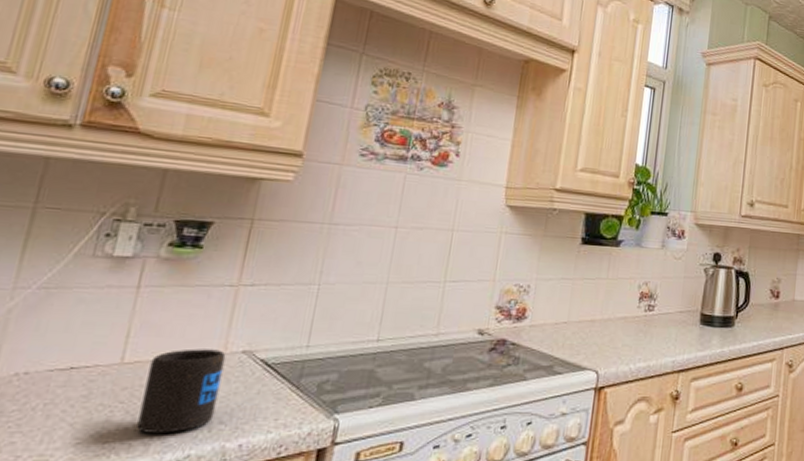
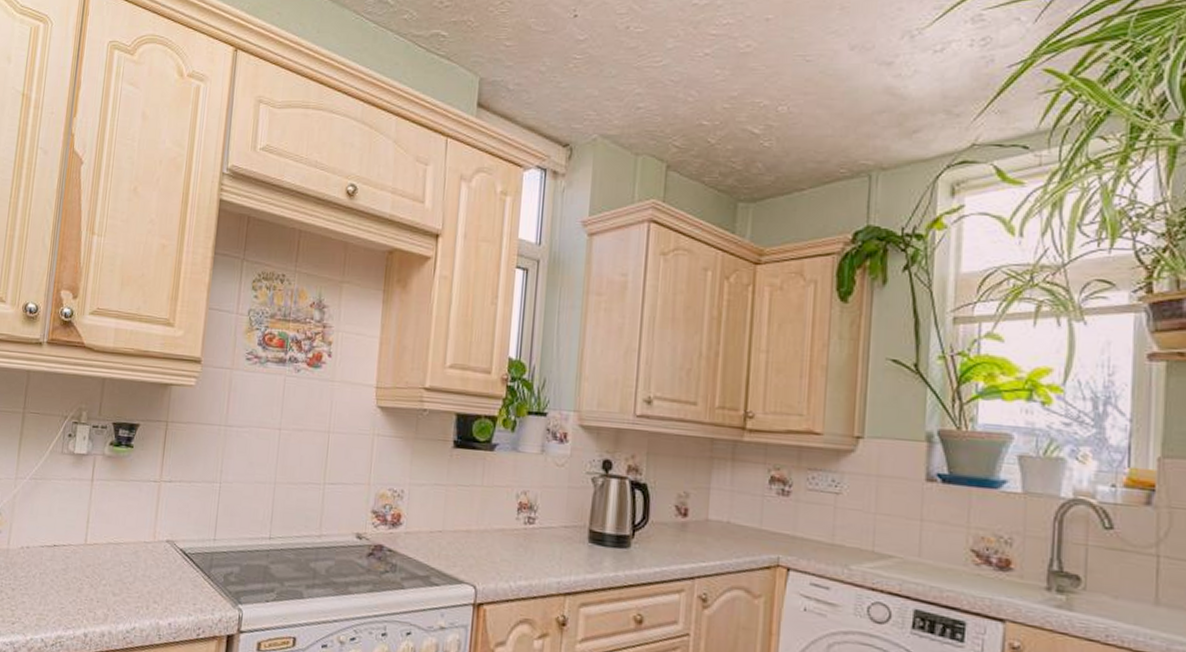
mug: present [136,348,226,433] -> none [98,535,155,607]

